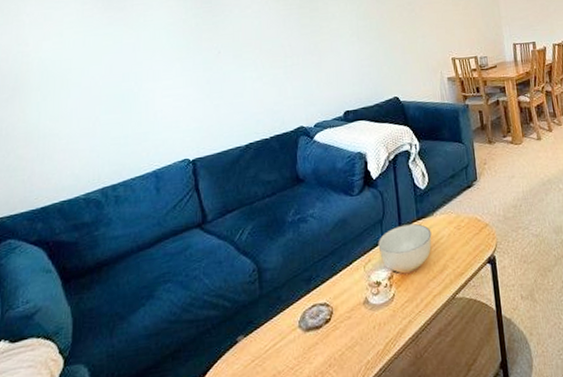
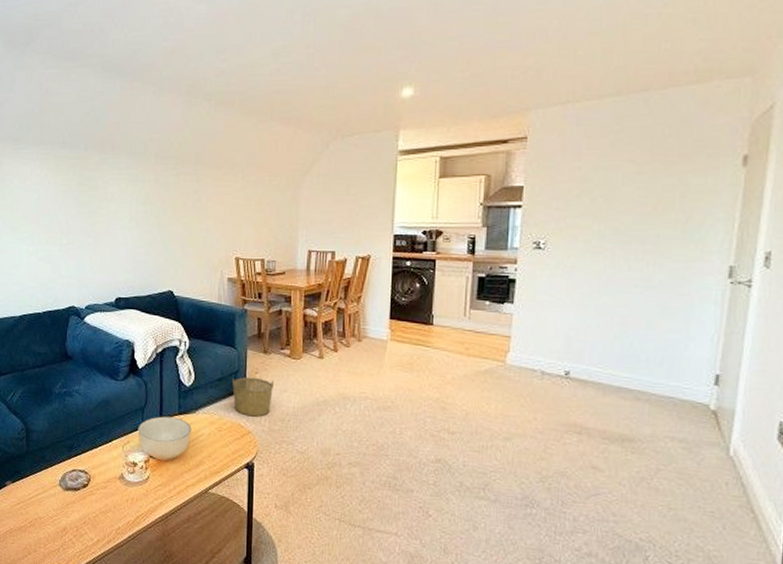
basket: none [464,168,503,209] -> present [232,377,273,417]

